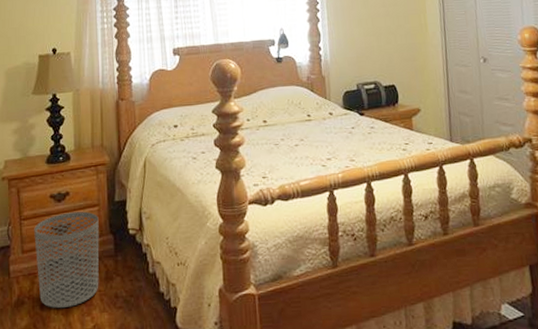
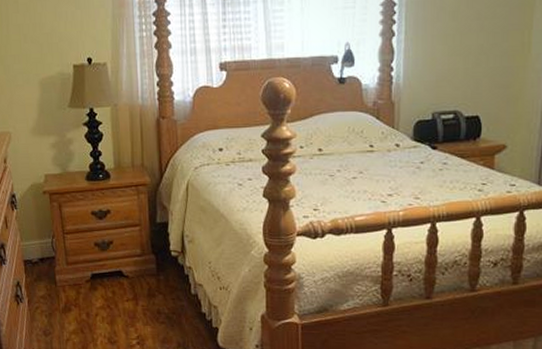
waste bin: present [34,211,99,309] -> none [77,230,142,319]

